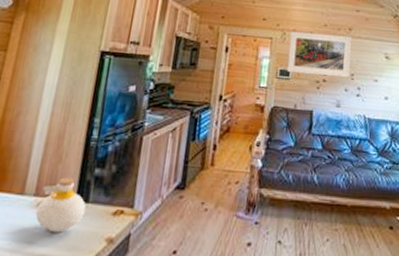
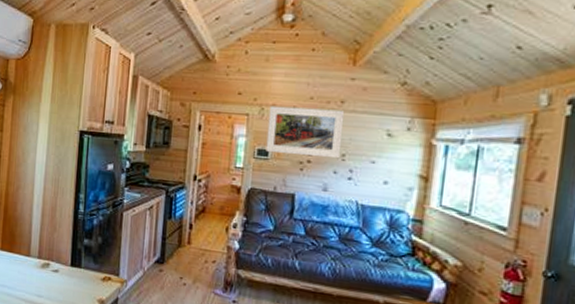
bottle: present [35,177,86,233] -> none [41,244,79,291]

